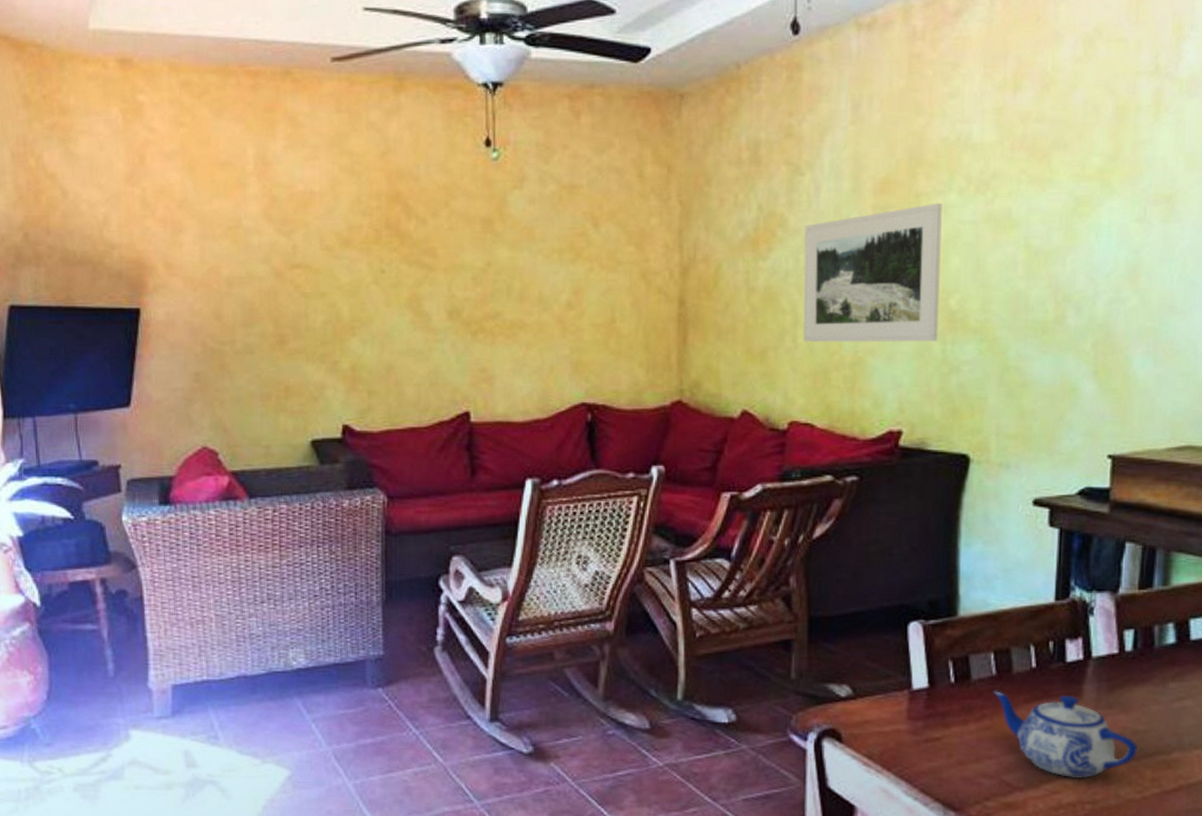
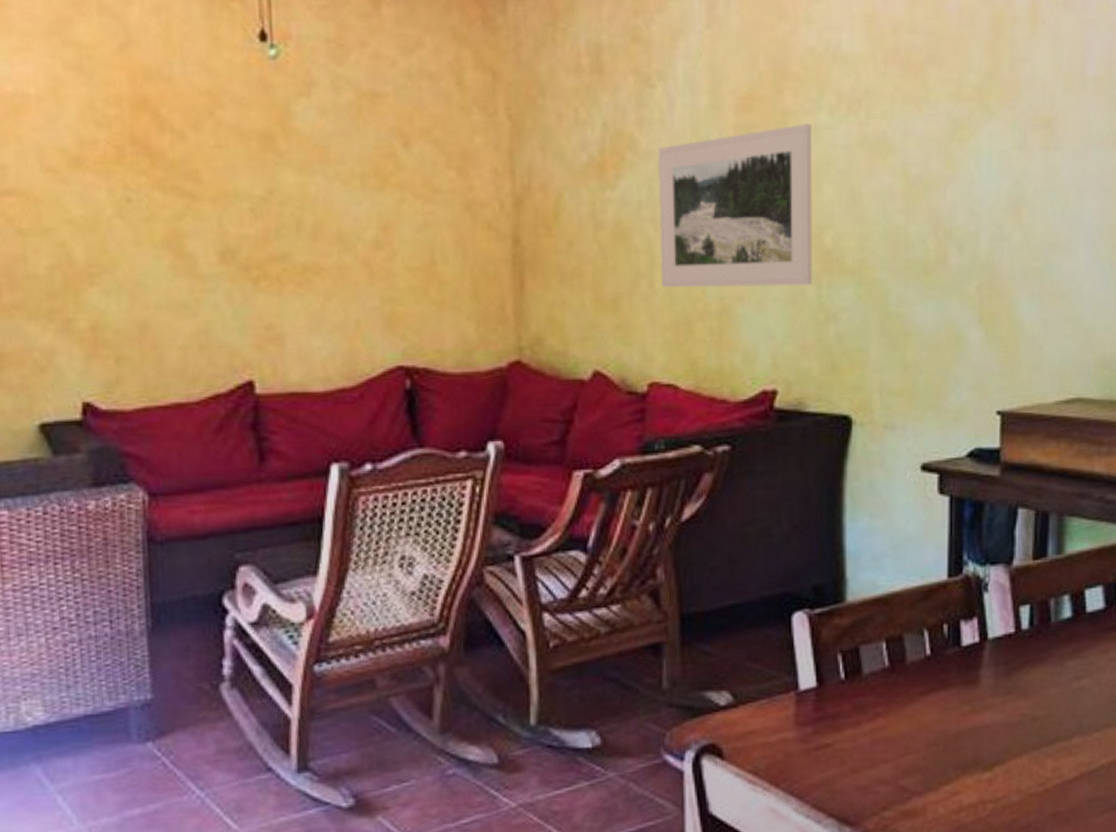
teapot: present [993,689,1138,778] -> none [886,683,1038,775]

